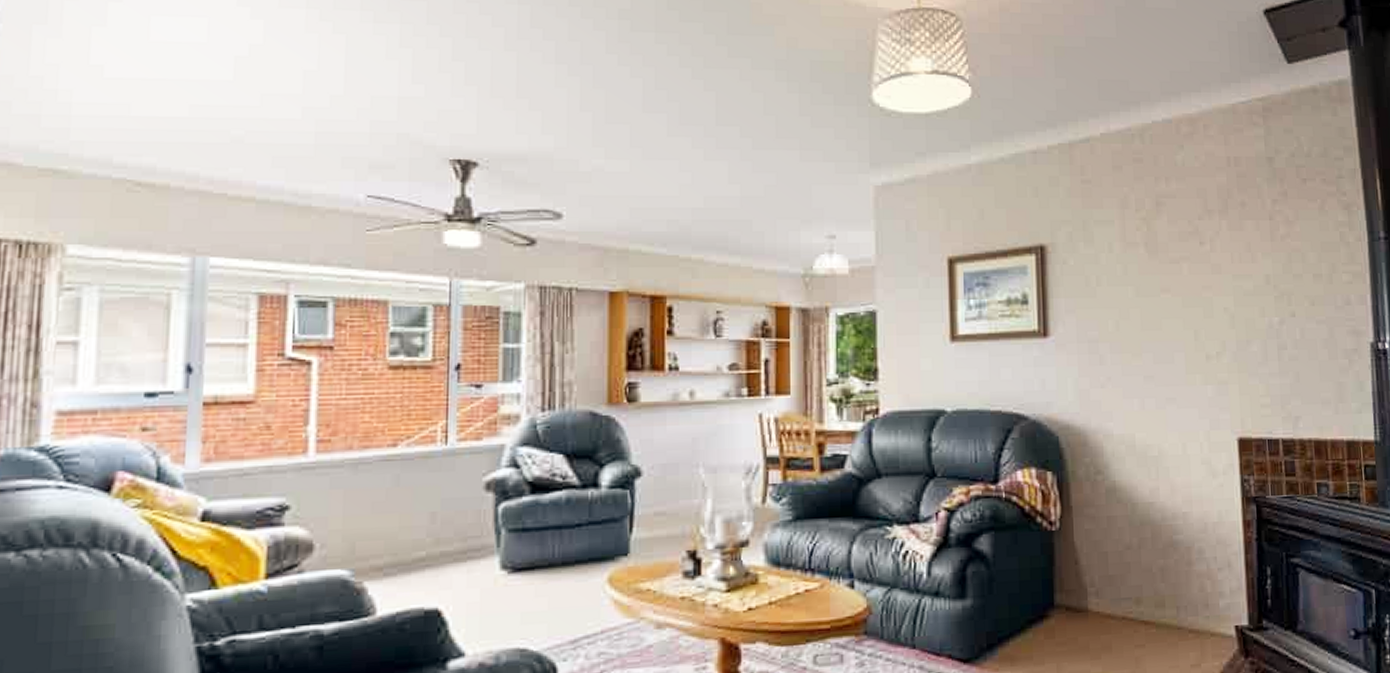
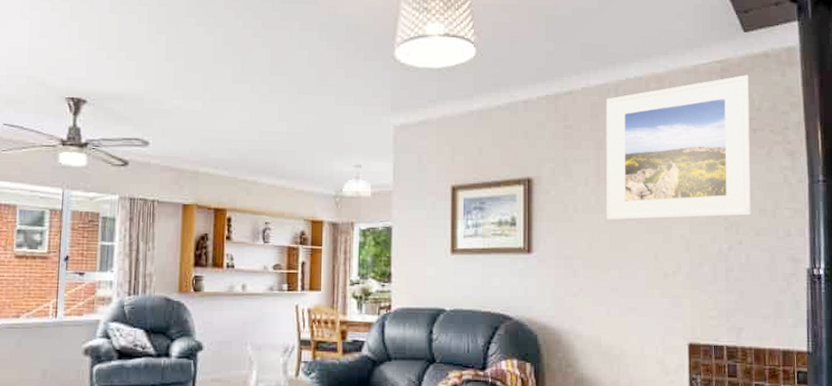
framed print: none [1129,114,1304,293] -> present [606,75,751,220]

